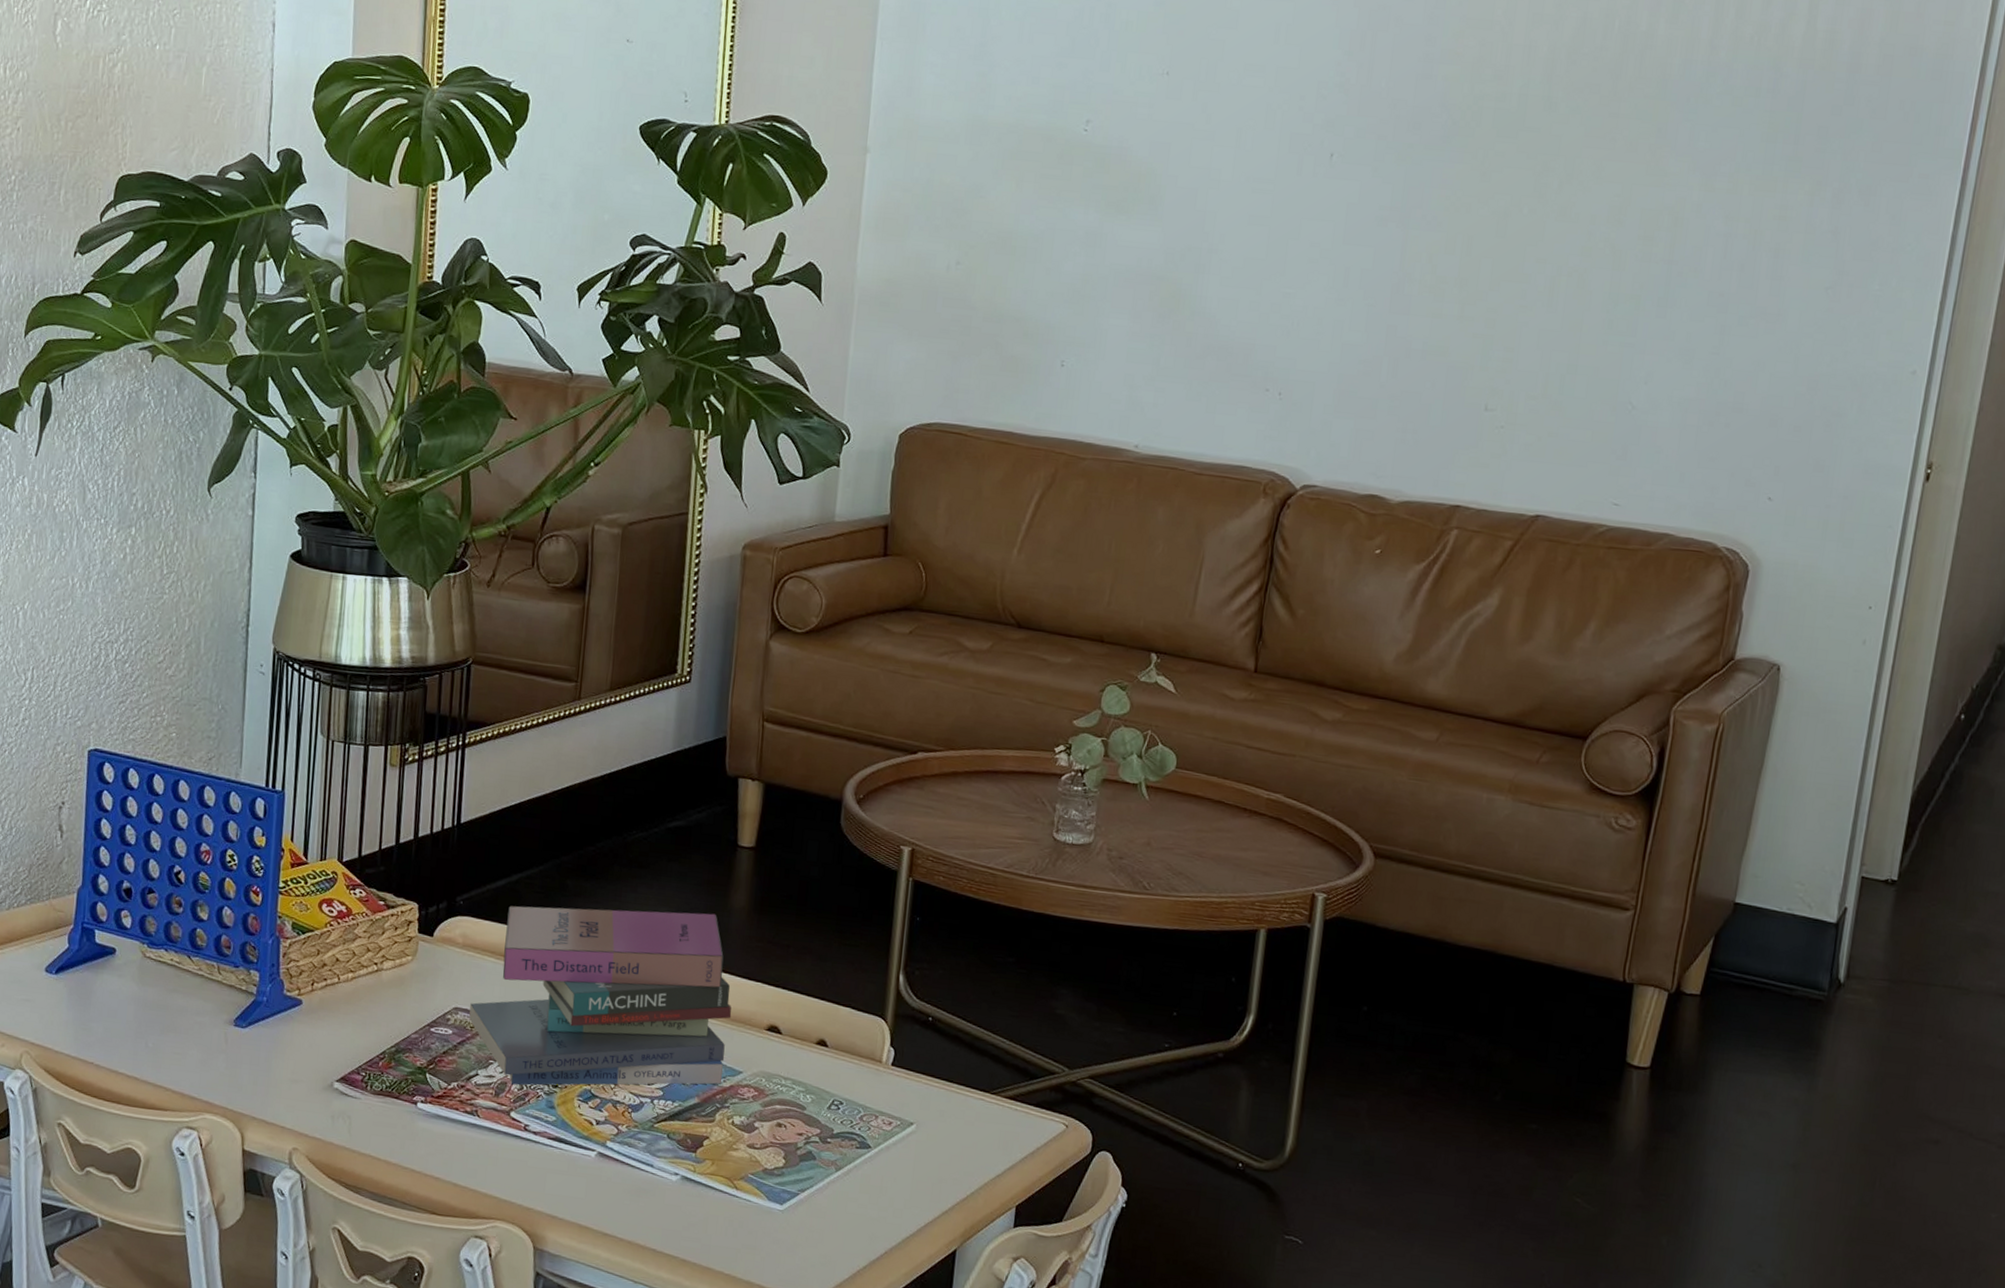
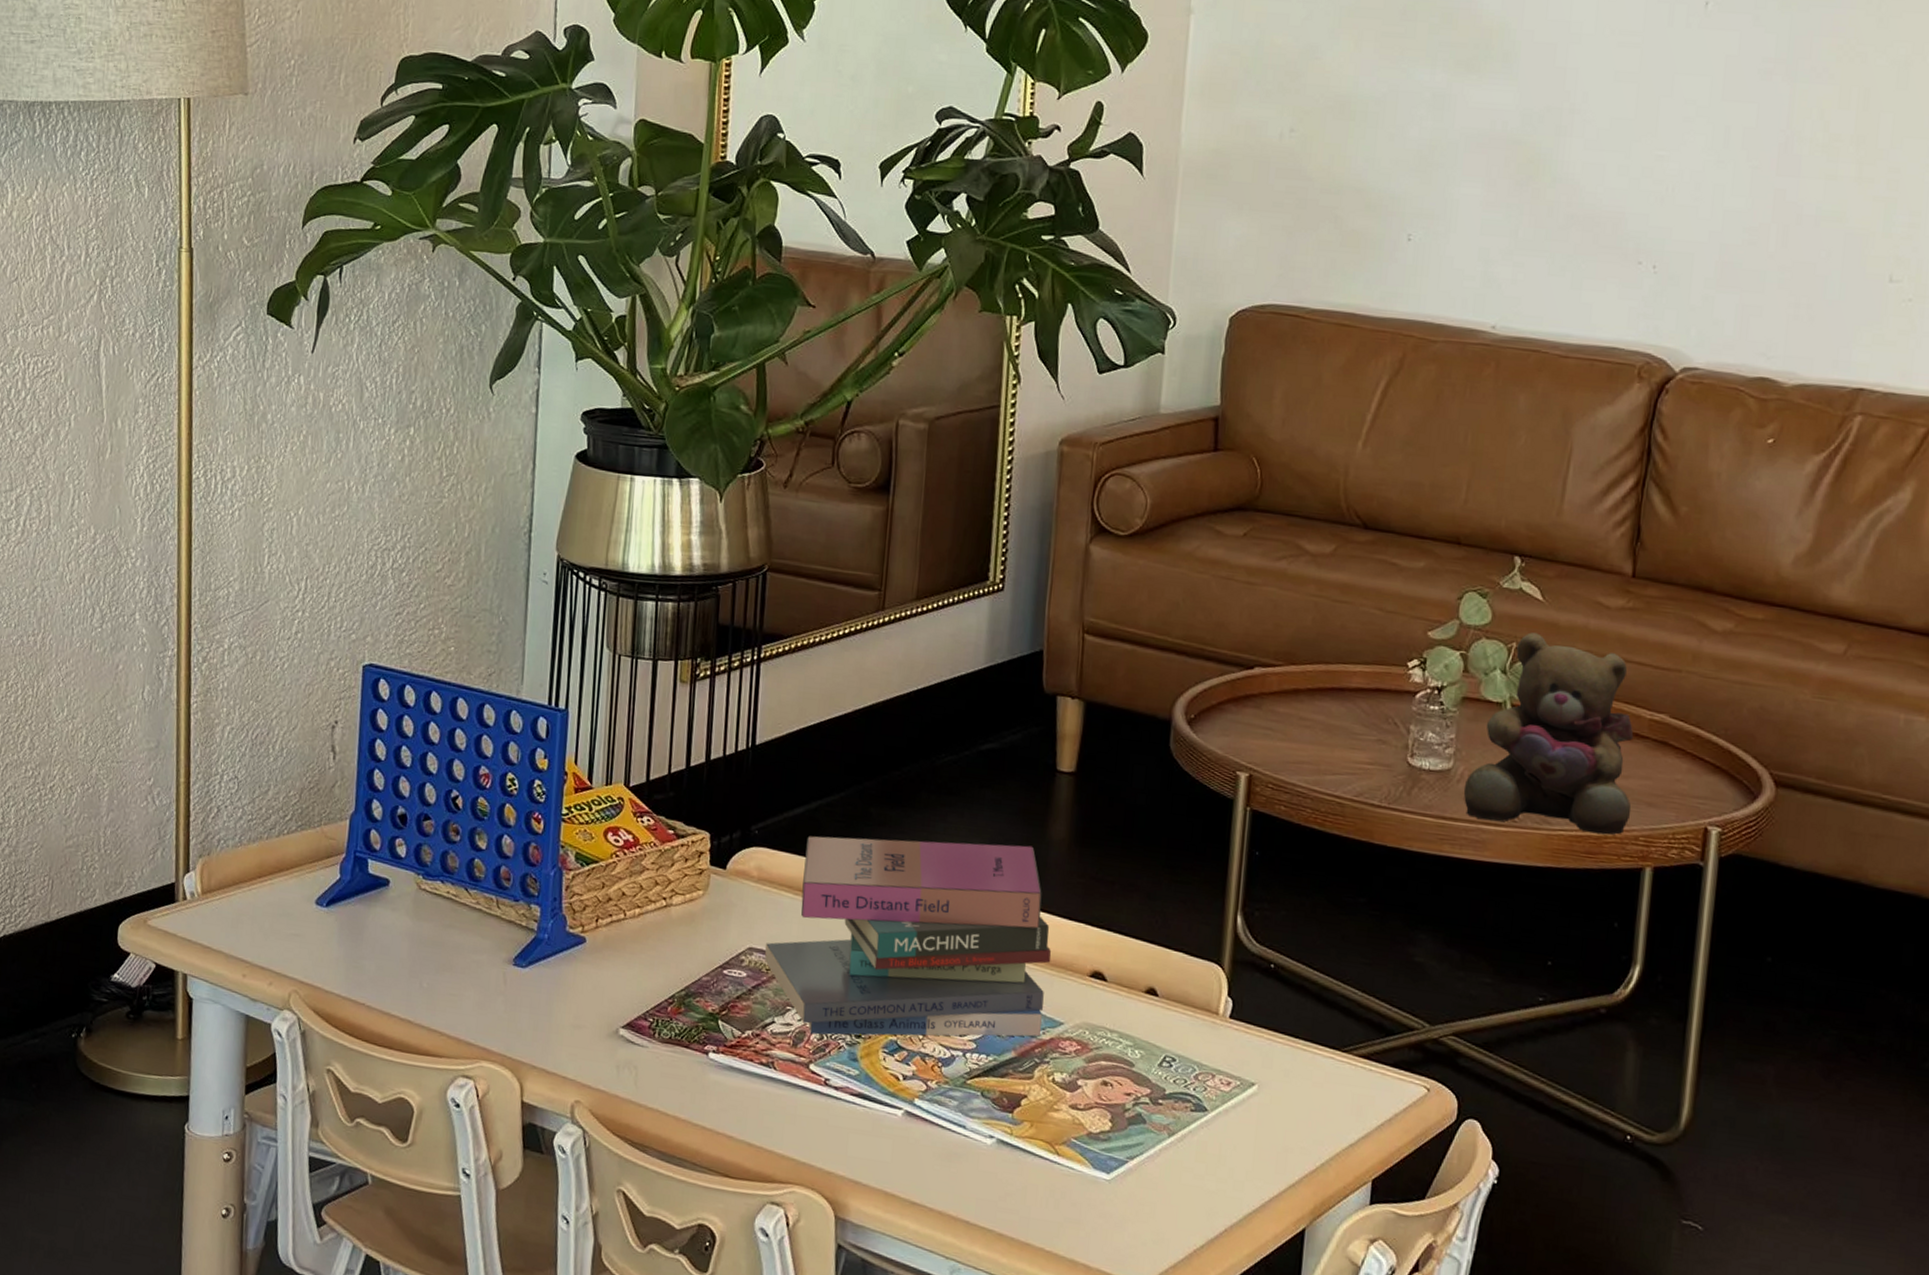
teddy bear: none [1102,721,1253,901] -> present [1463,632,1634,835]

